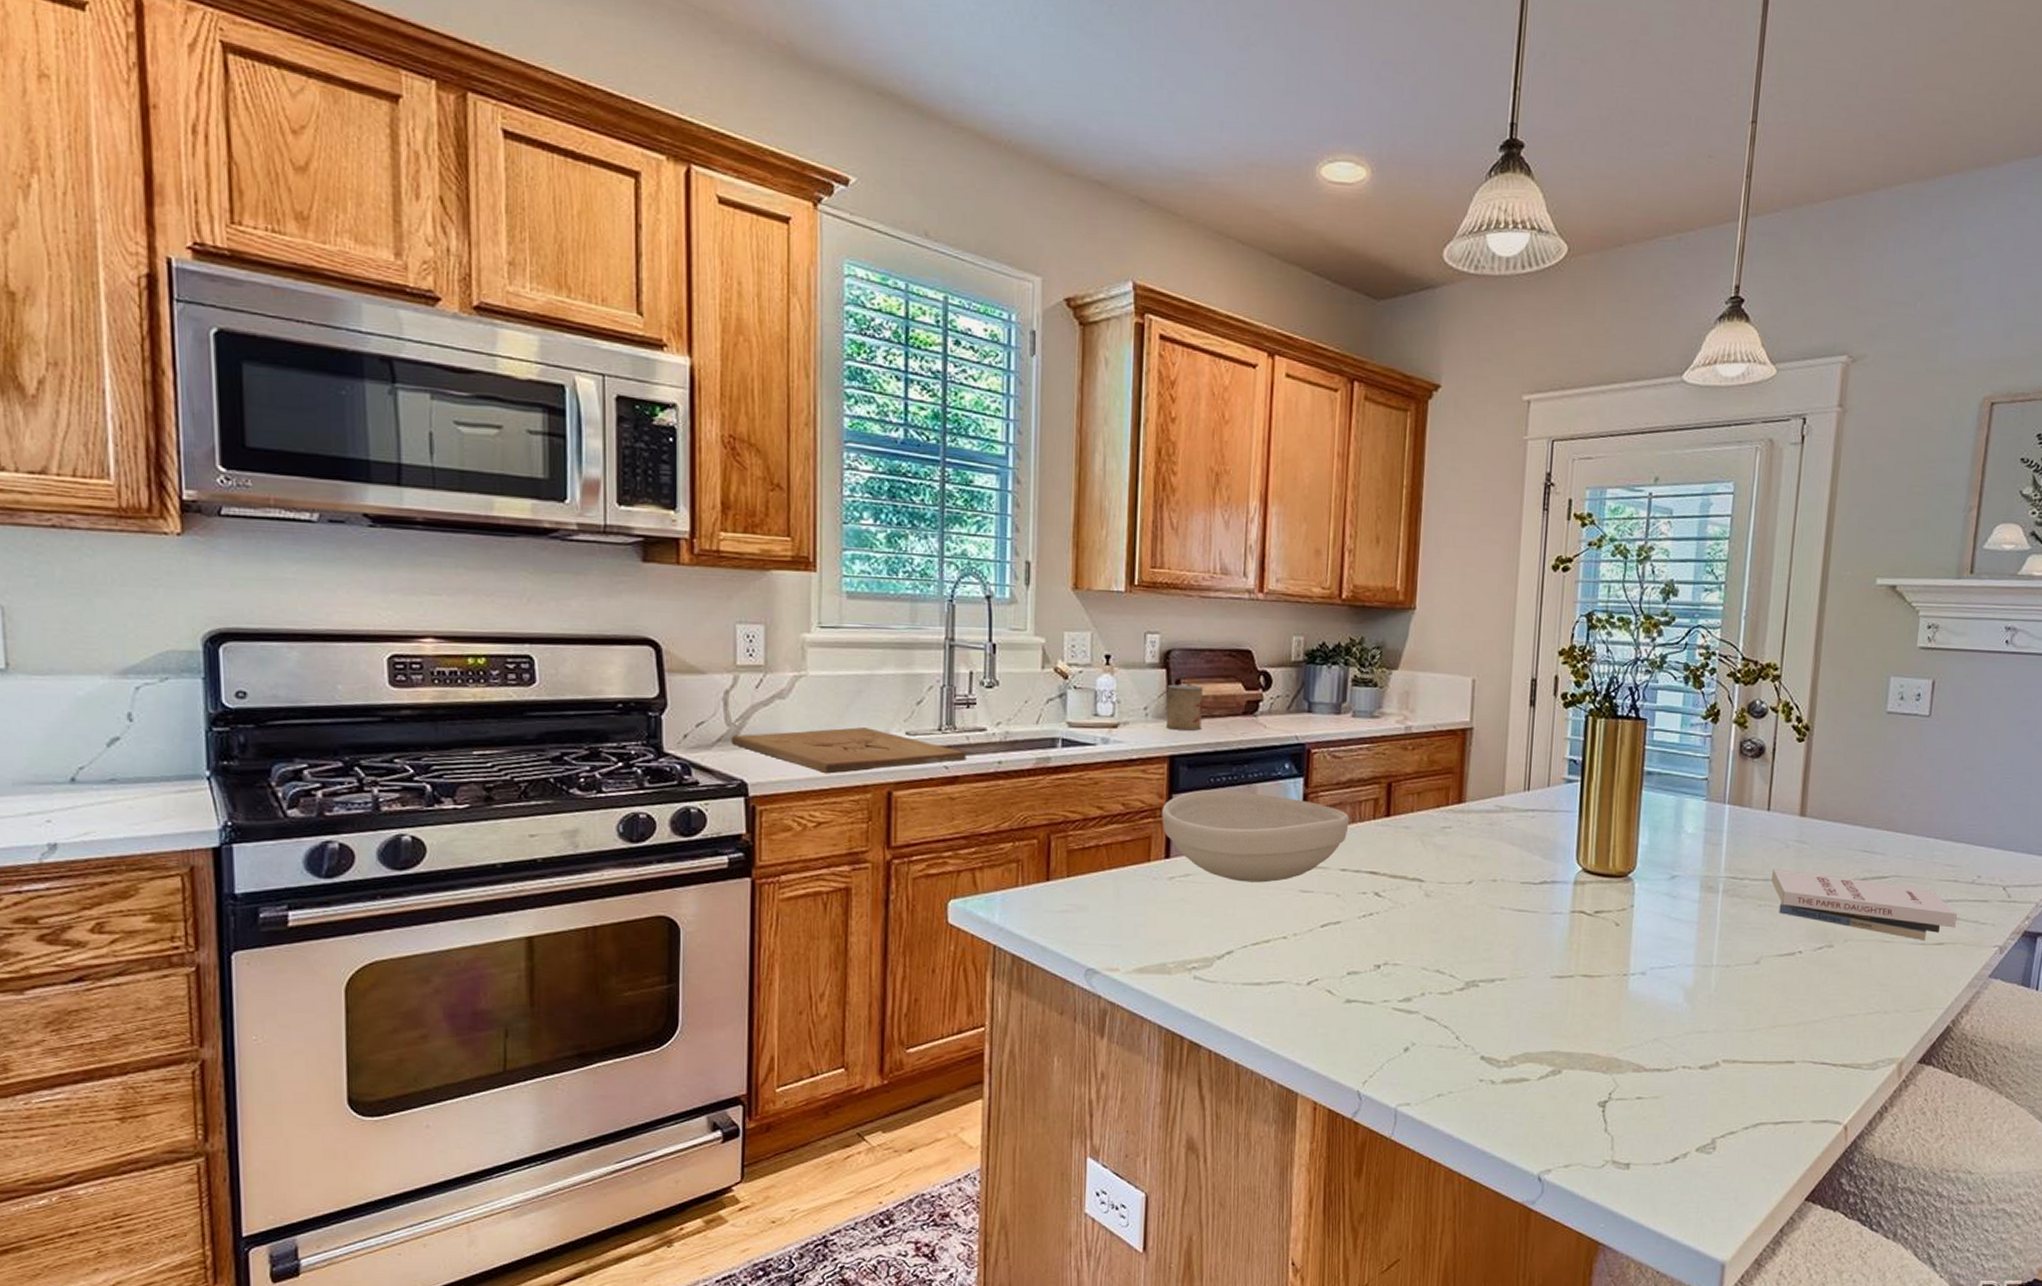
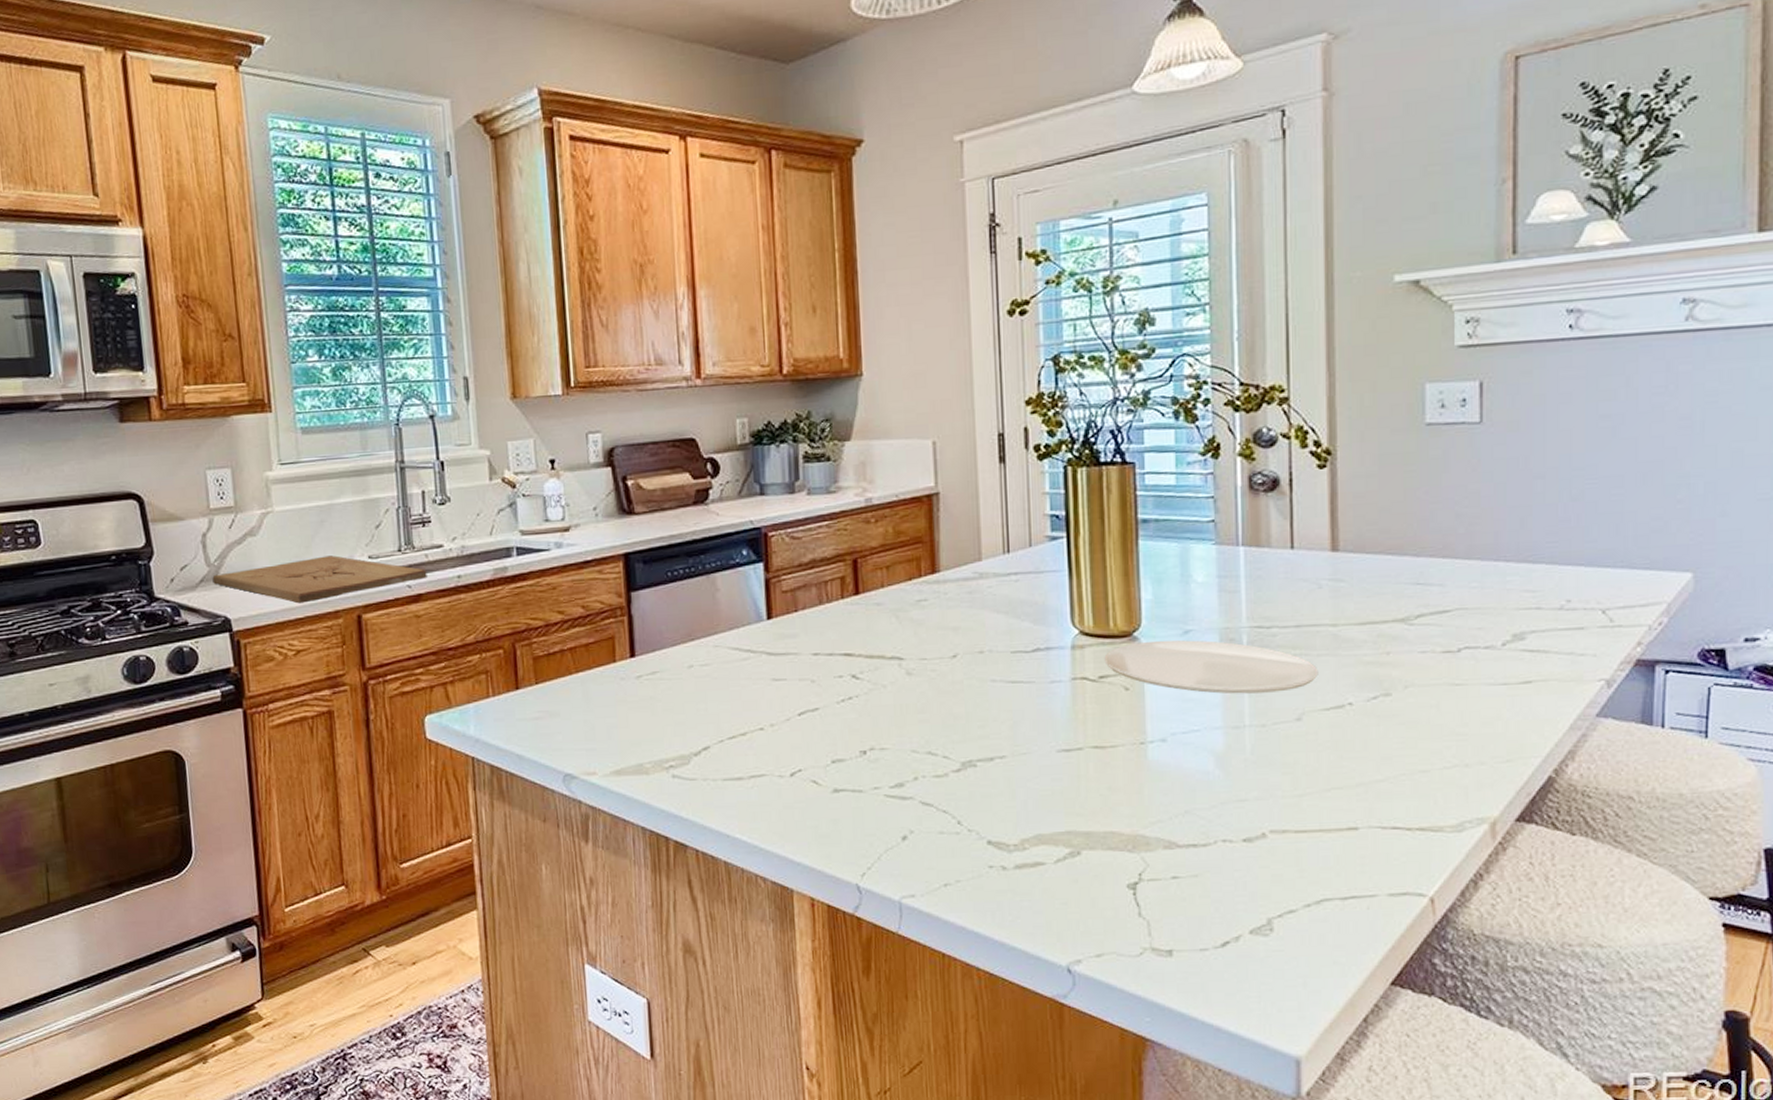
bowl: present [1161,790,1350,883] -> none [621,583,817,675]
tin can: present [1165,684,1203,731] -> none [615,480,653,527]
plate: none [1601,882,1778,937] -> present [1104,640,1319,694]
books: present [1771,869,1957,941] -> none [1305,613,1545,681]

